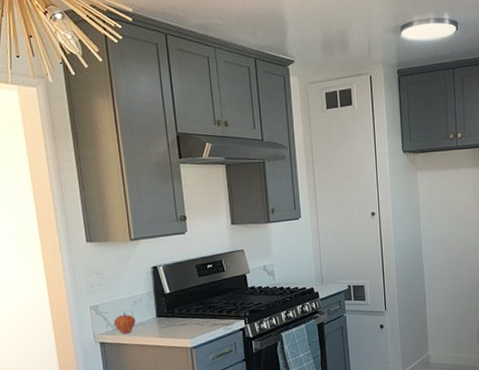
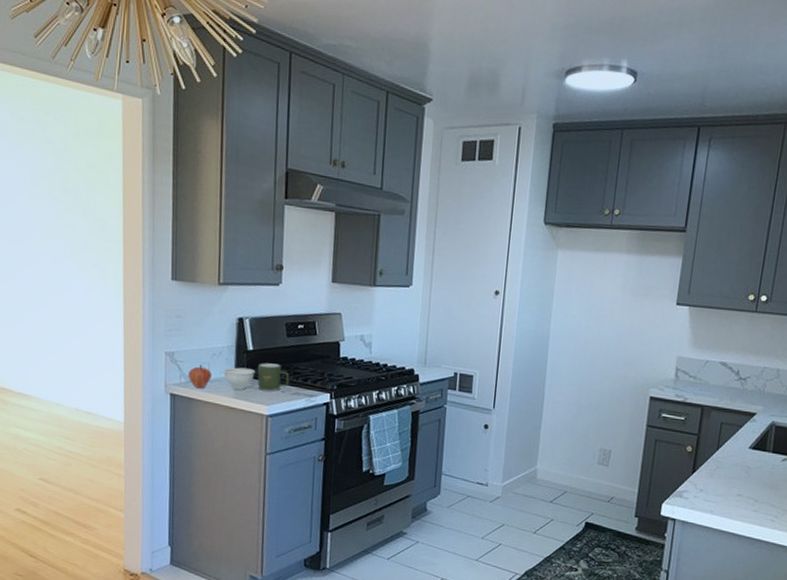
bowl: none [145,309,175,330] -> present [222,367,256,390]
mug: none [176,301,207,327] -> present [257,363,290,392]

